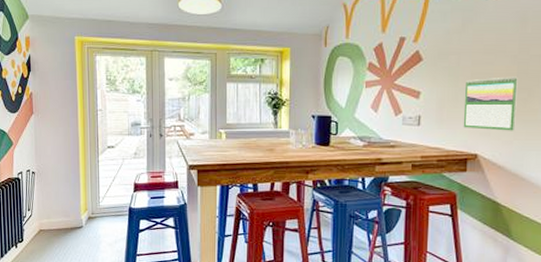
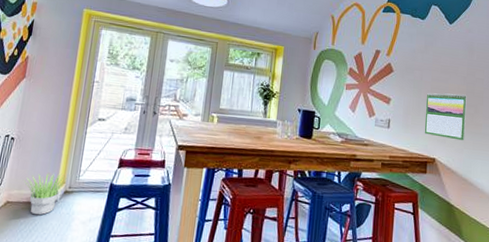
potted plant: none [51,201,89,240] -> present [24,173,67,216]

